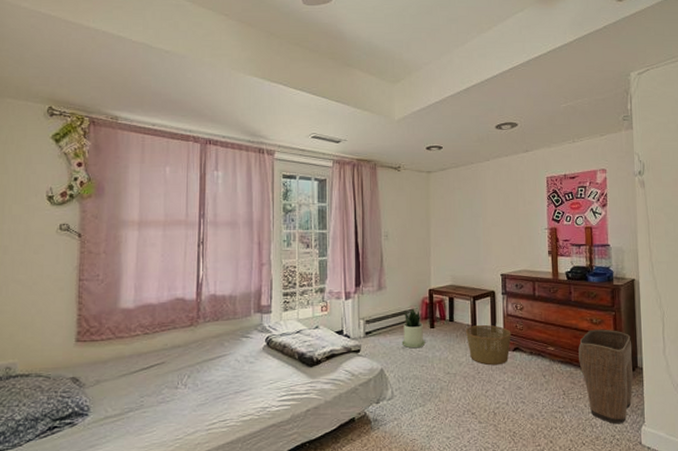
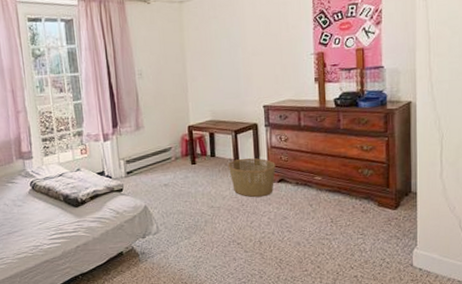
planter: present [401,308,426,349] -> none [163,146,188,185]
laundry basket: present [578,329,633,424] -> none [347,155,406,248]

